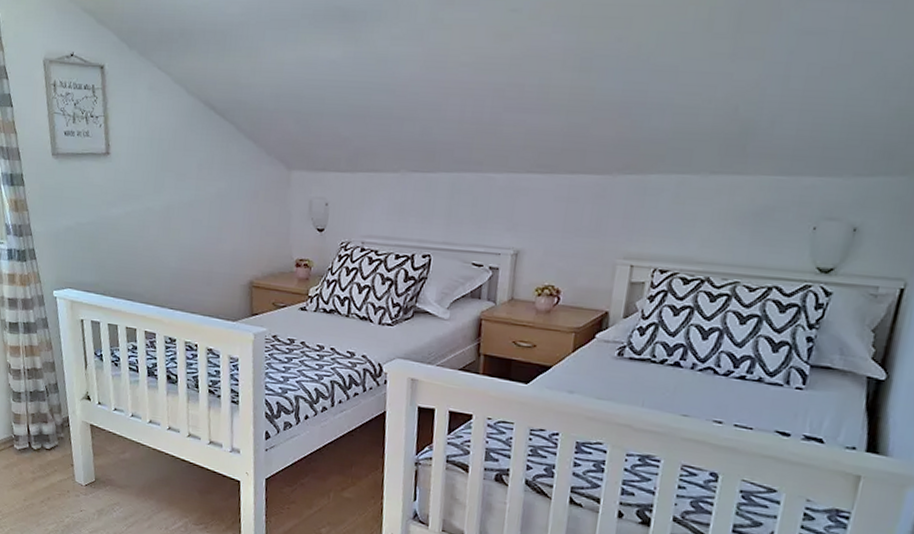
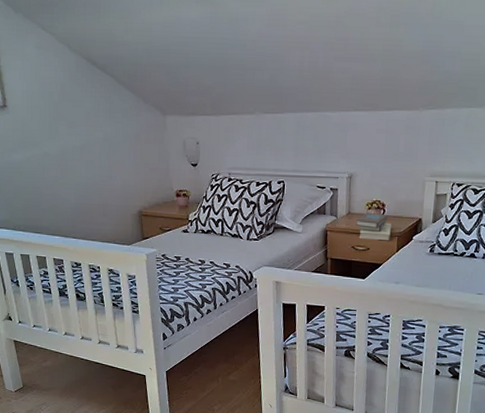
books: none [520,299,569,338] -> present [356,212,393,241]

